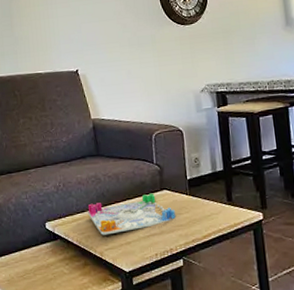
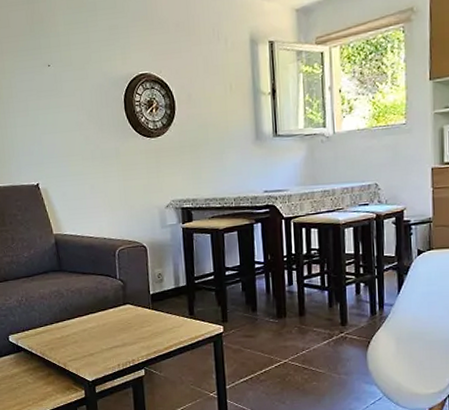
board game: present [87,193,176,235] -> none [50,307,138,347]

